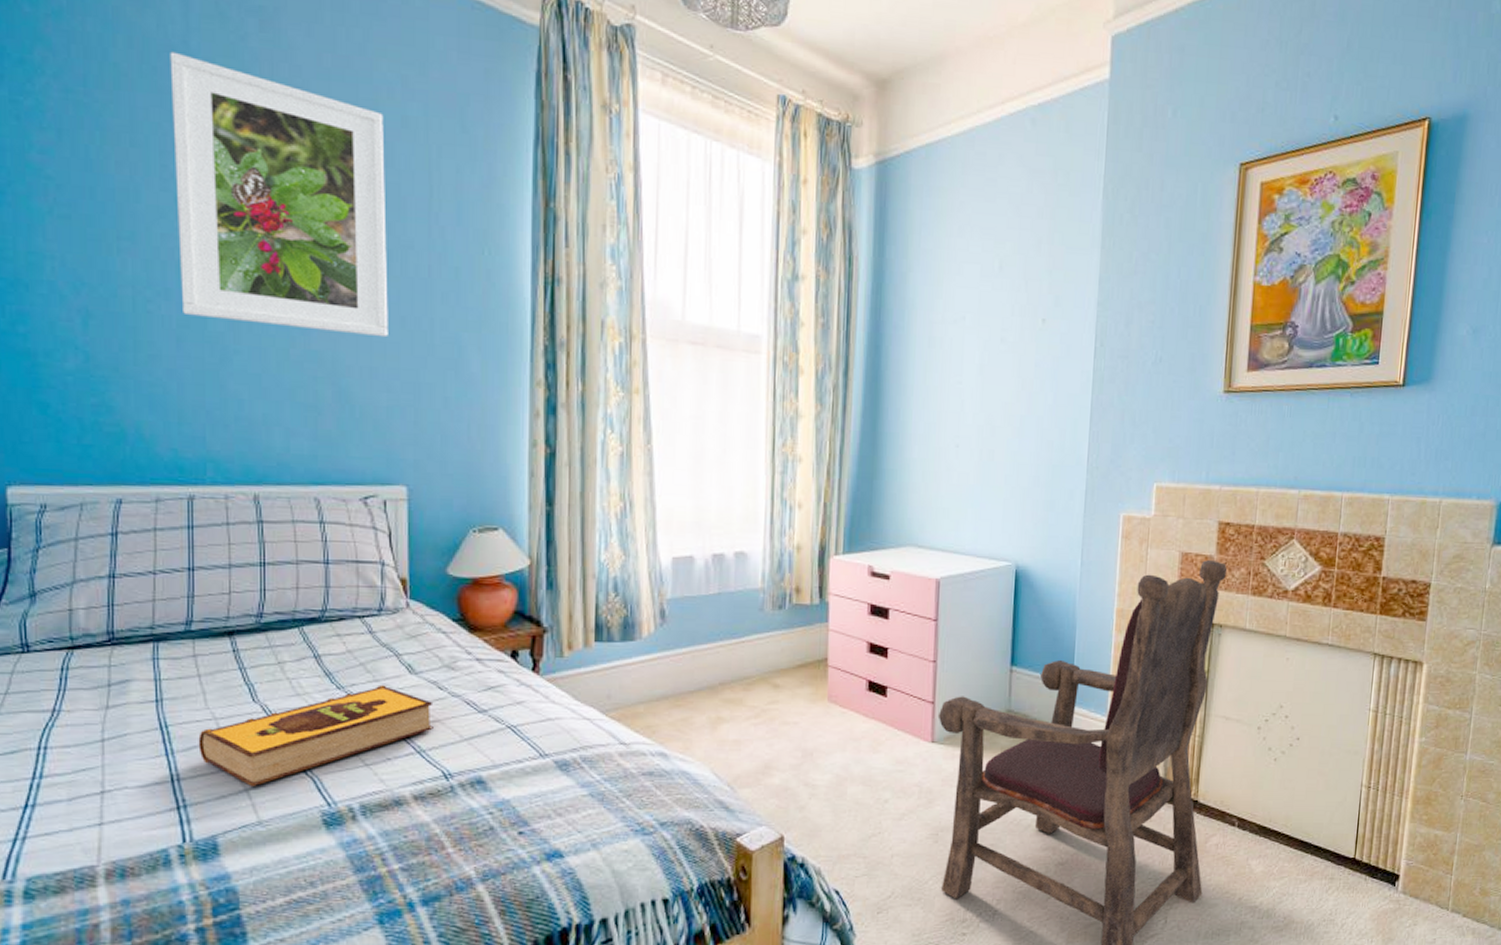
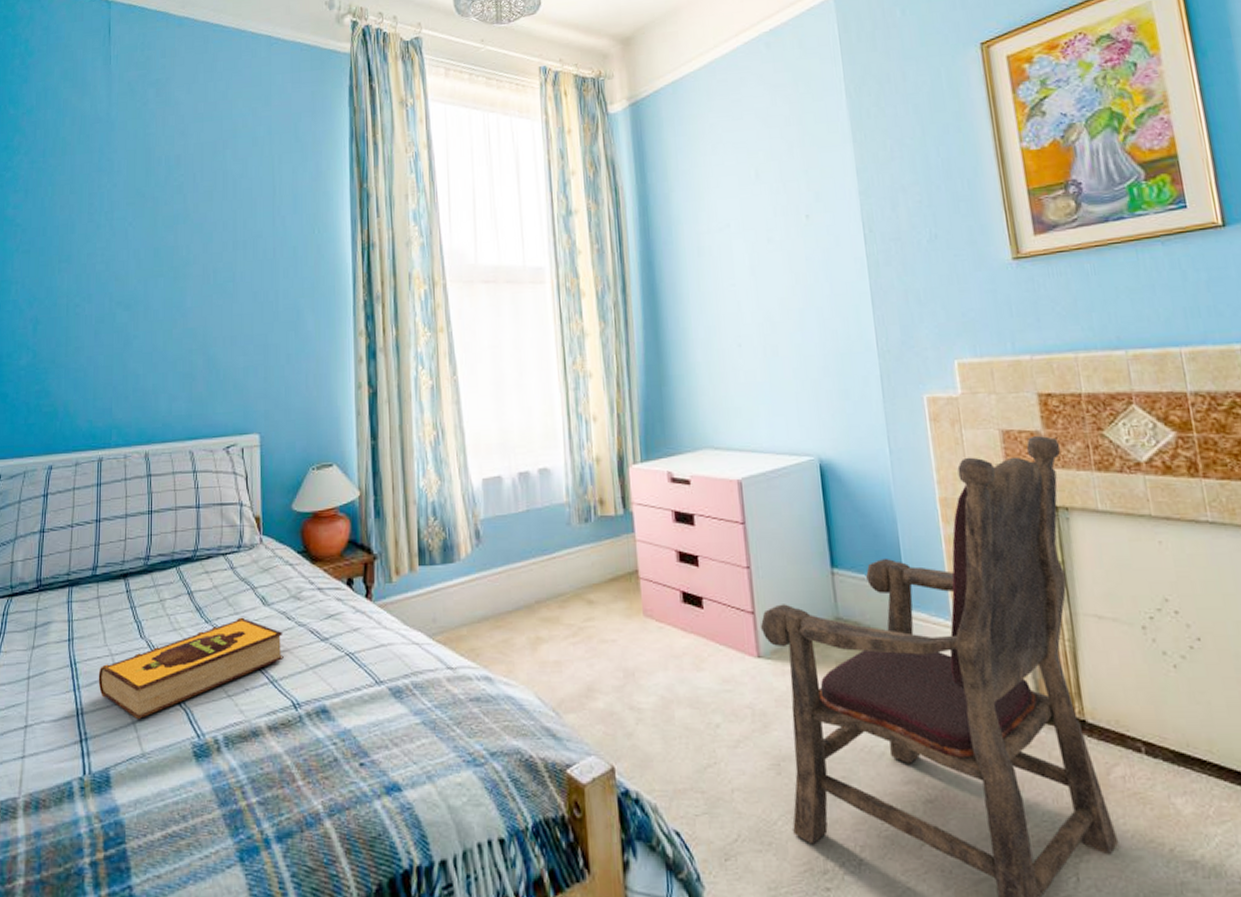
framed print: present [170,51,388,338] -> none [98,122,244,313]

